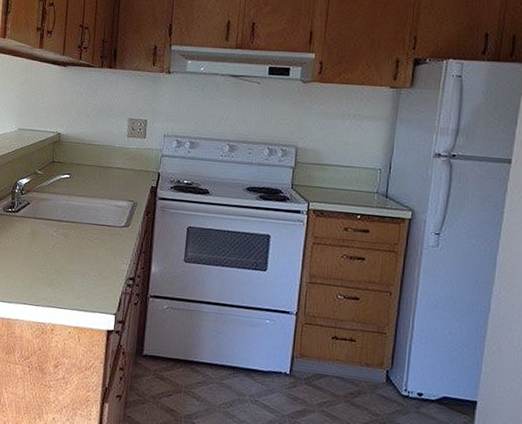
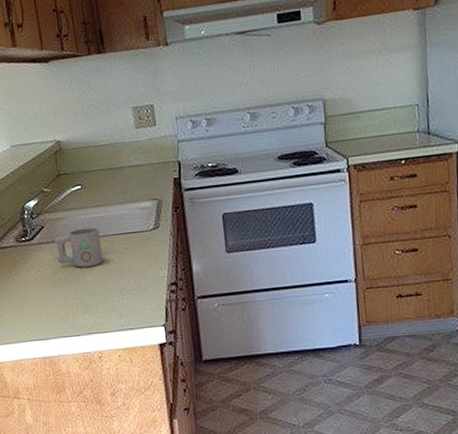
mug: none [34,211,77,248] -> present [54,227,103,268]

